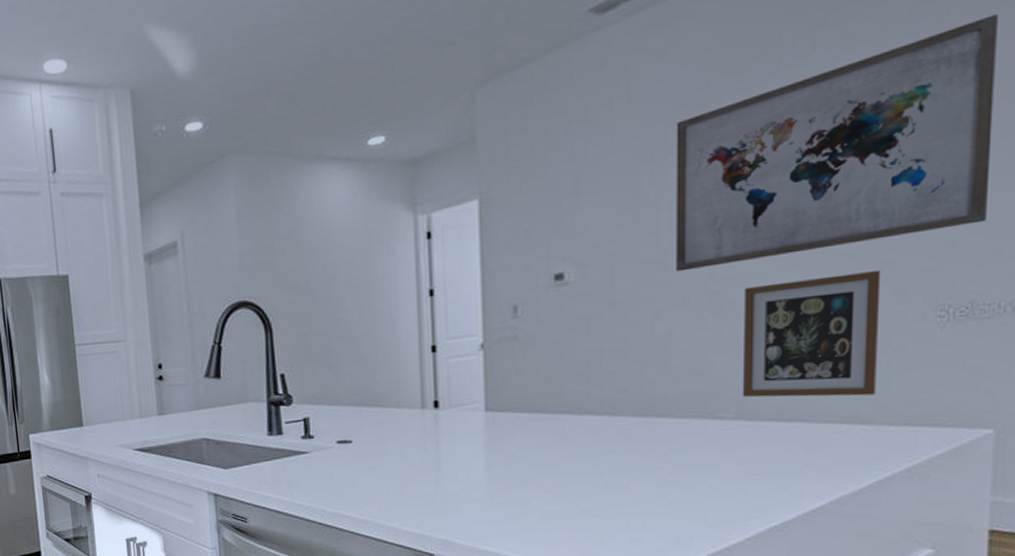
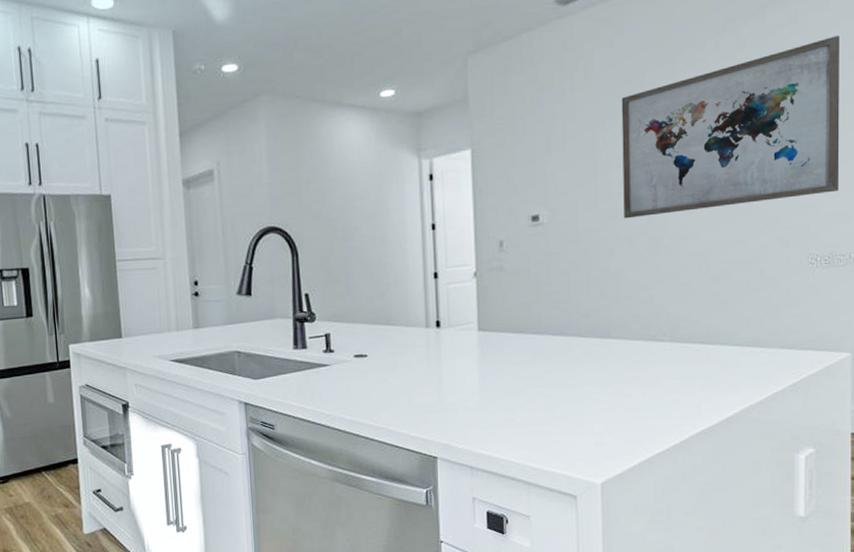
wall art: present [742,269,881,398] -> none [674,224,771,325]

